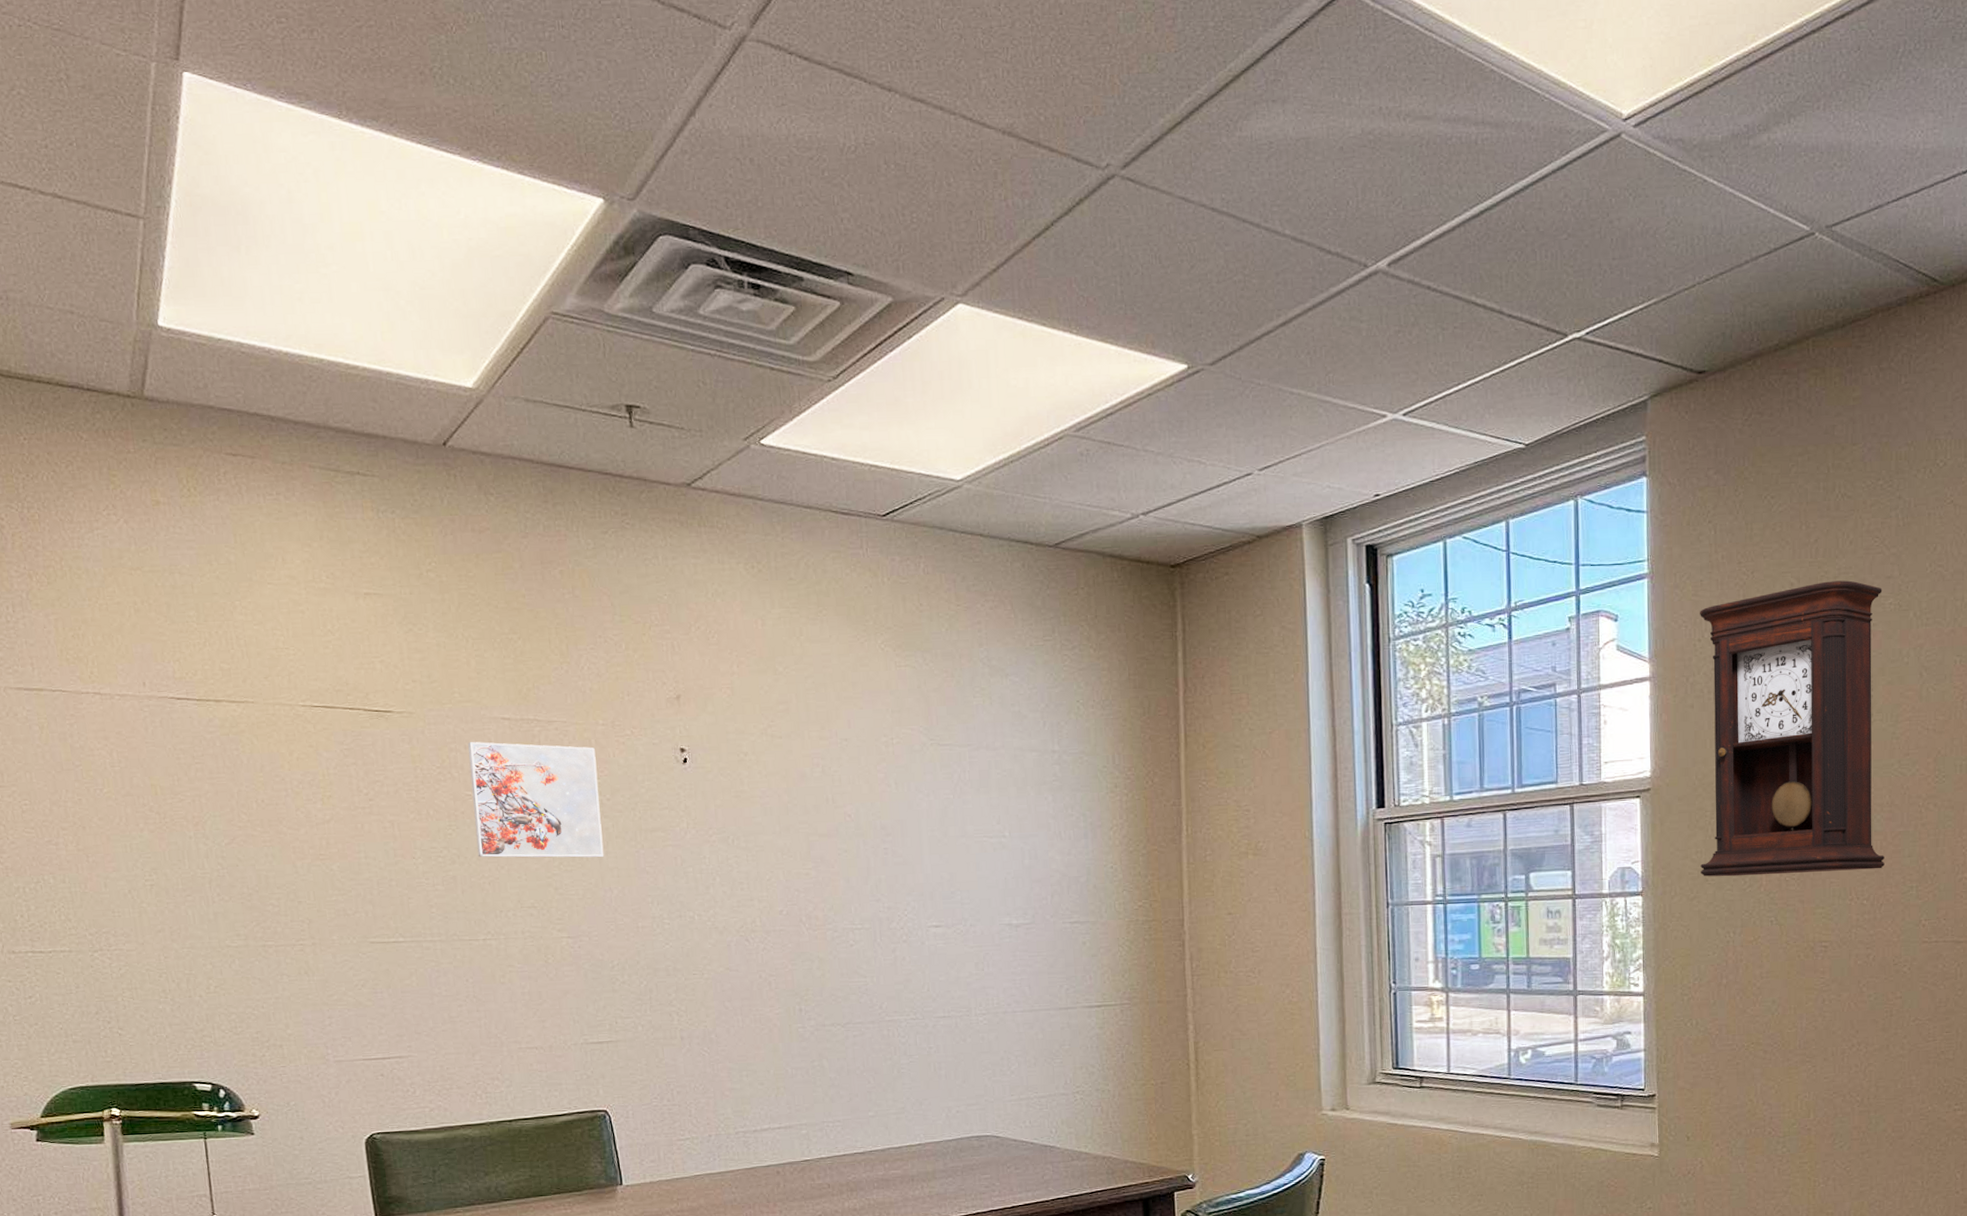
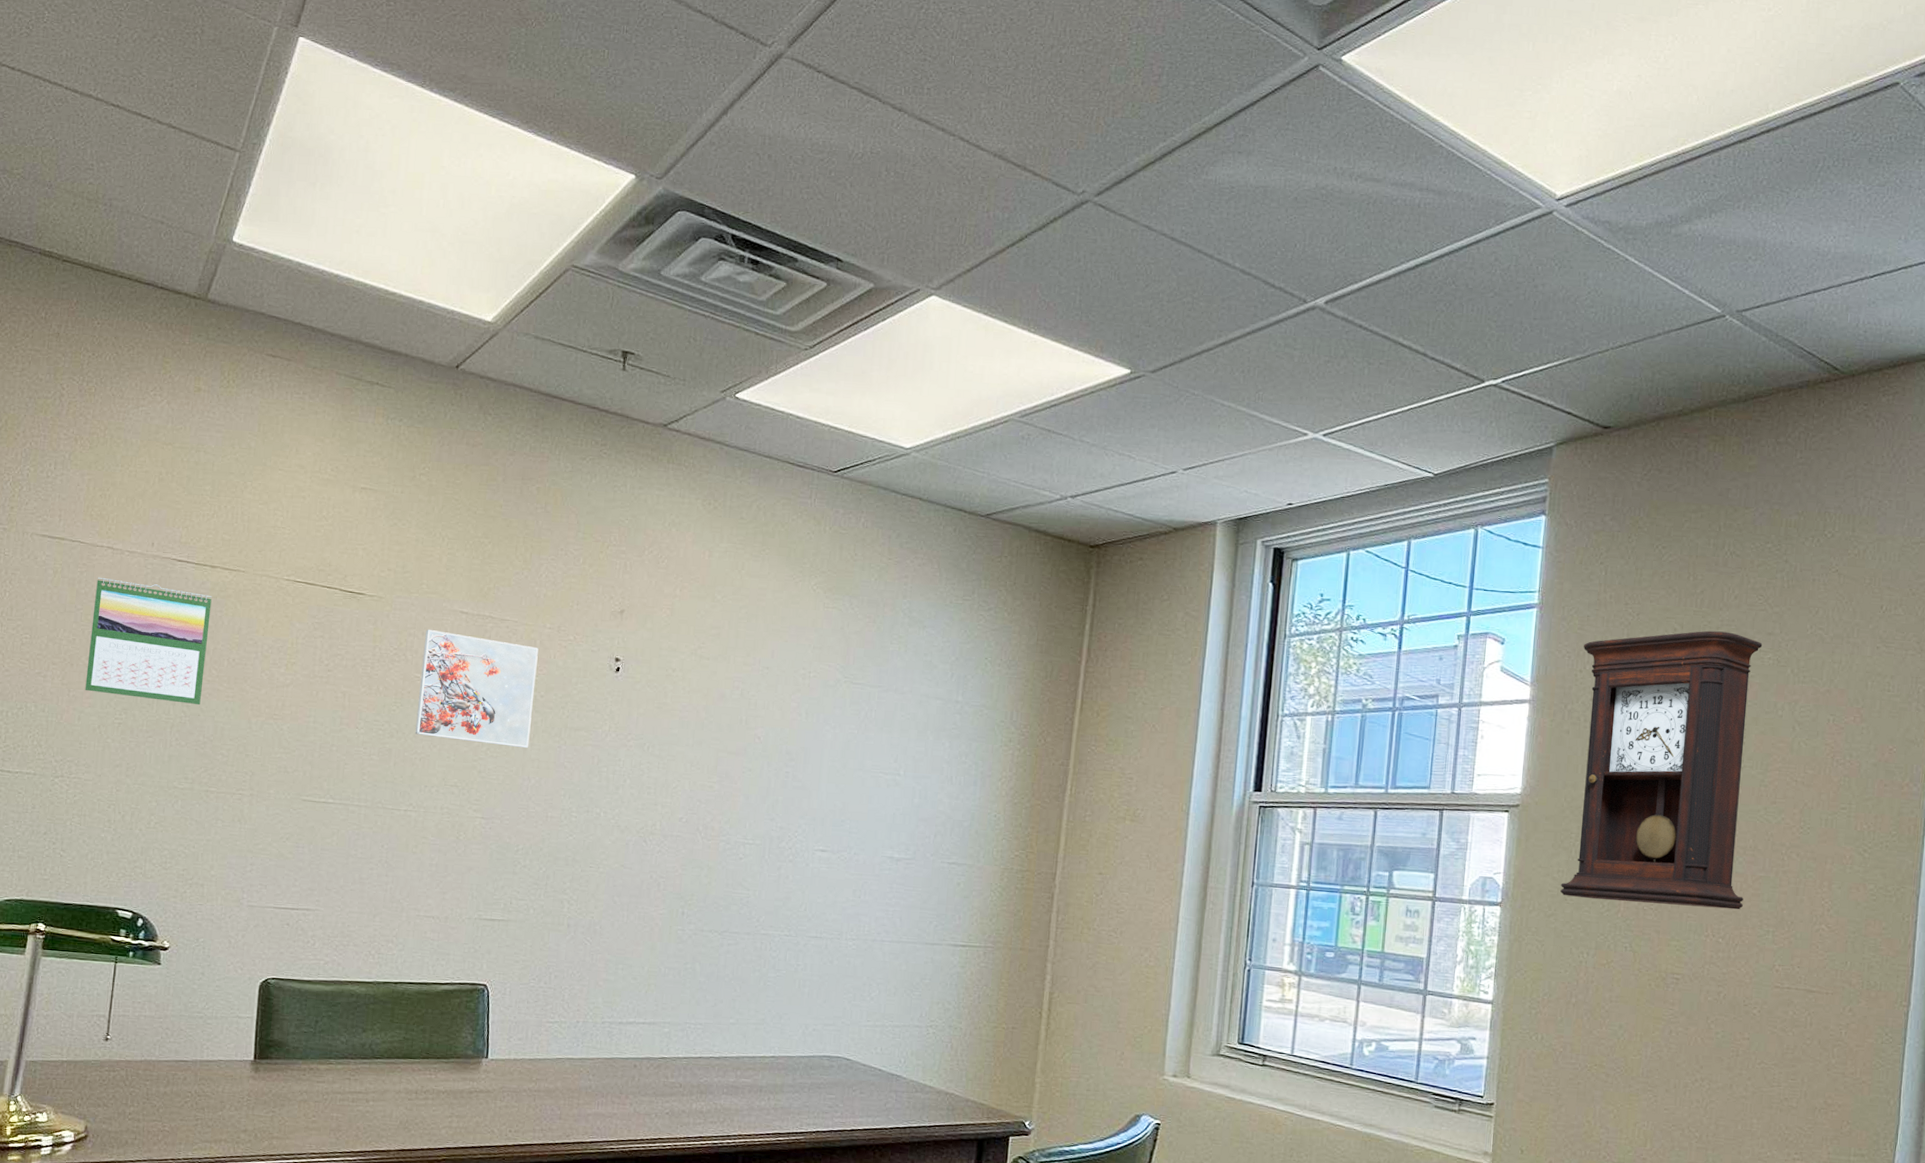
calendar: none [90,727,236,855] -> present [85,577,212,706]

